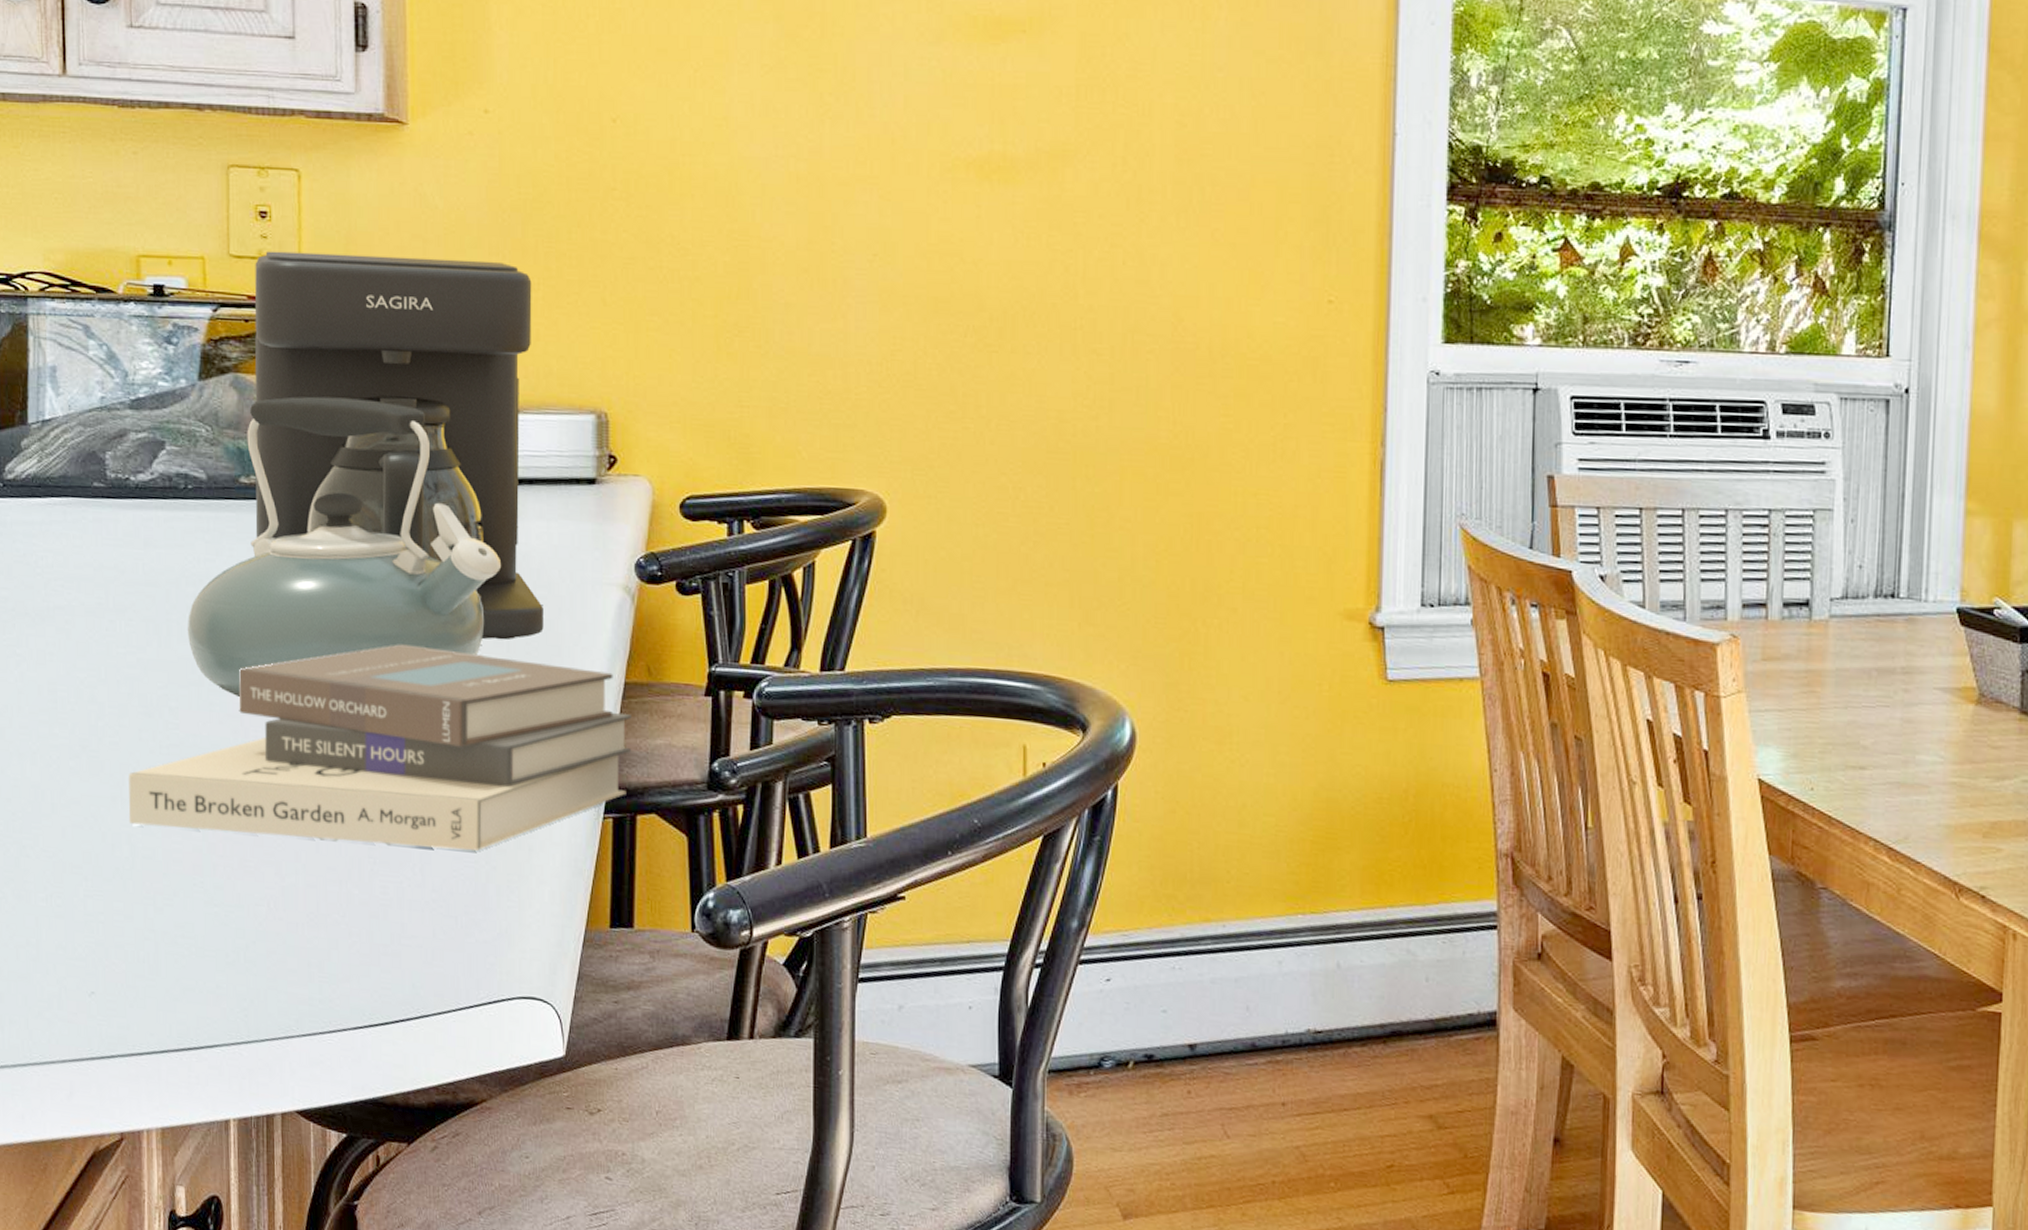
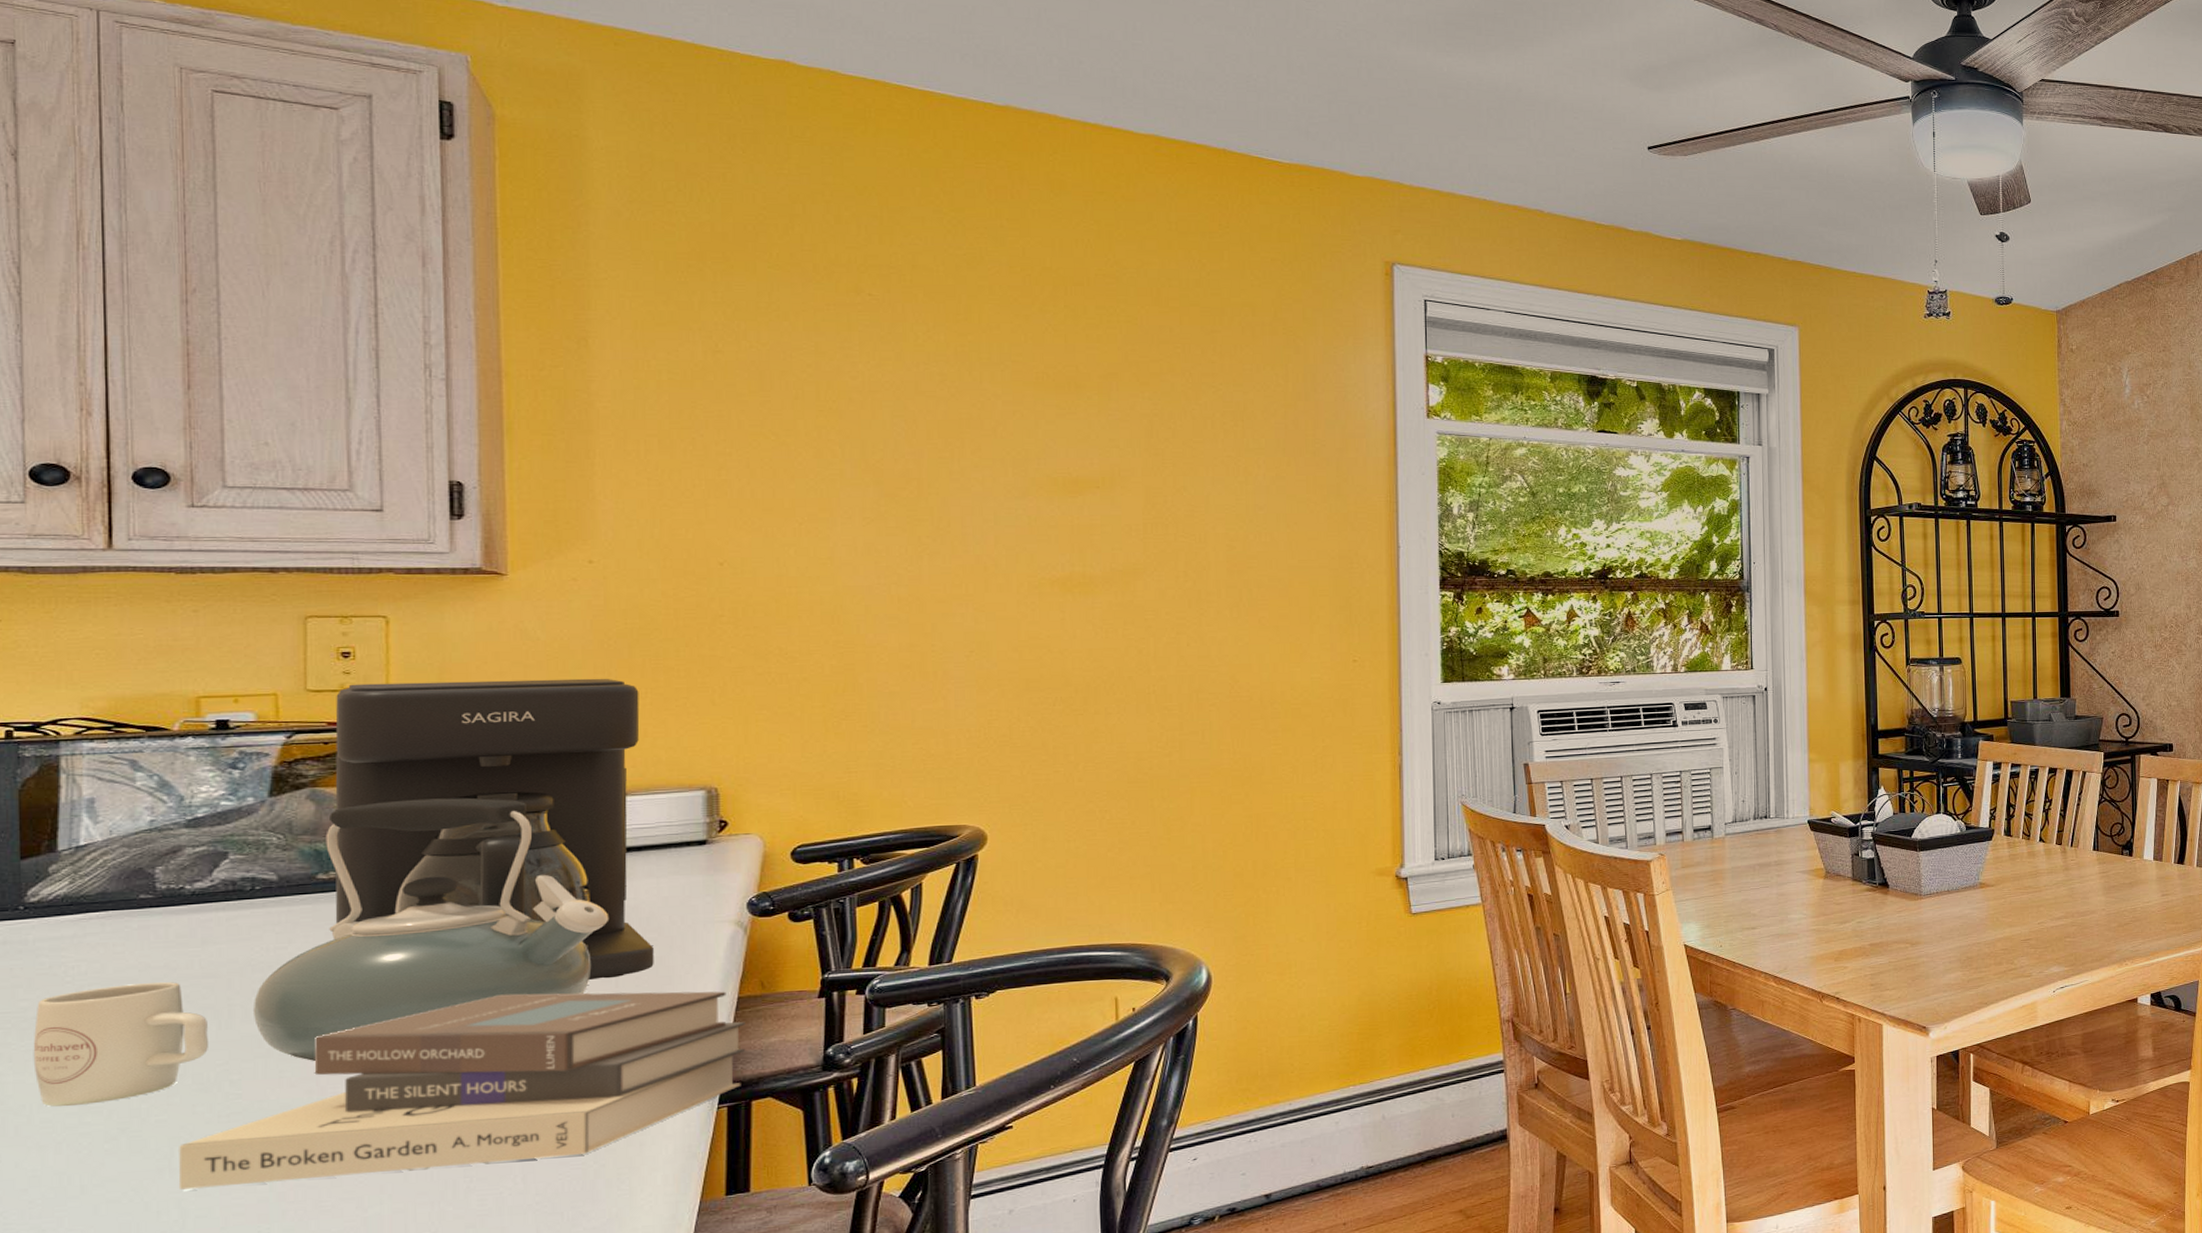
mug: none [12,583,151,714] -> present [33,982,208,1107]

